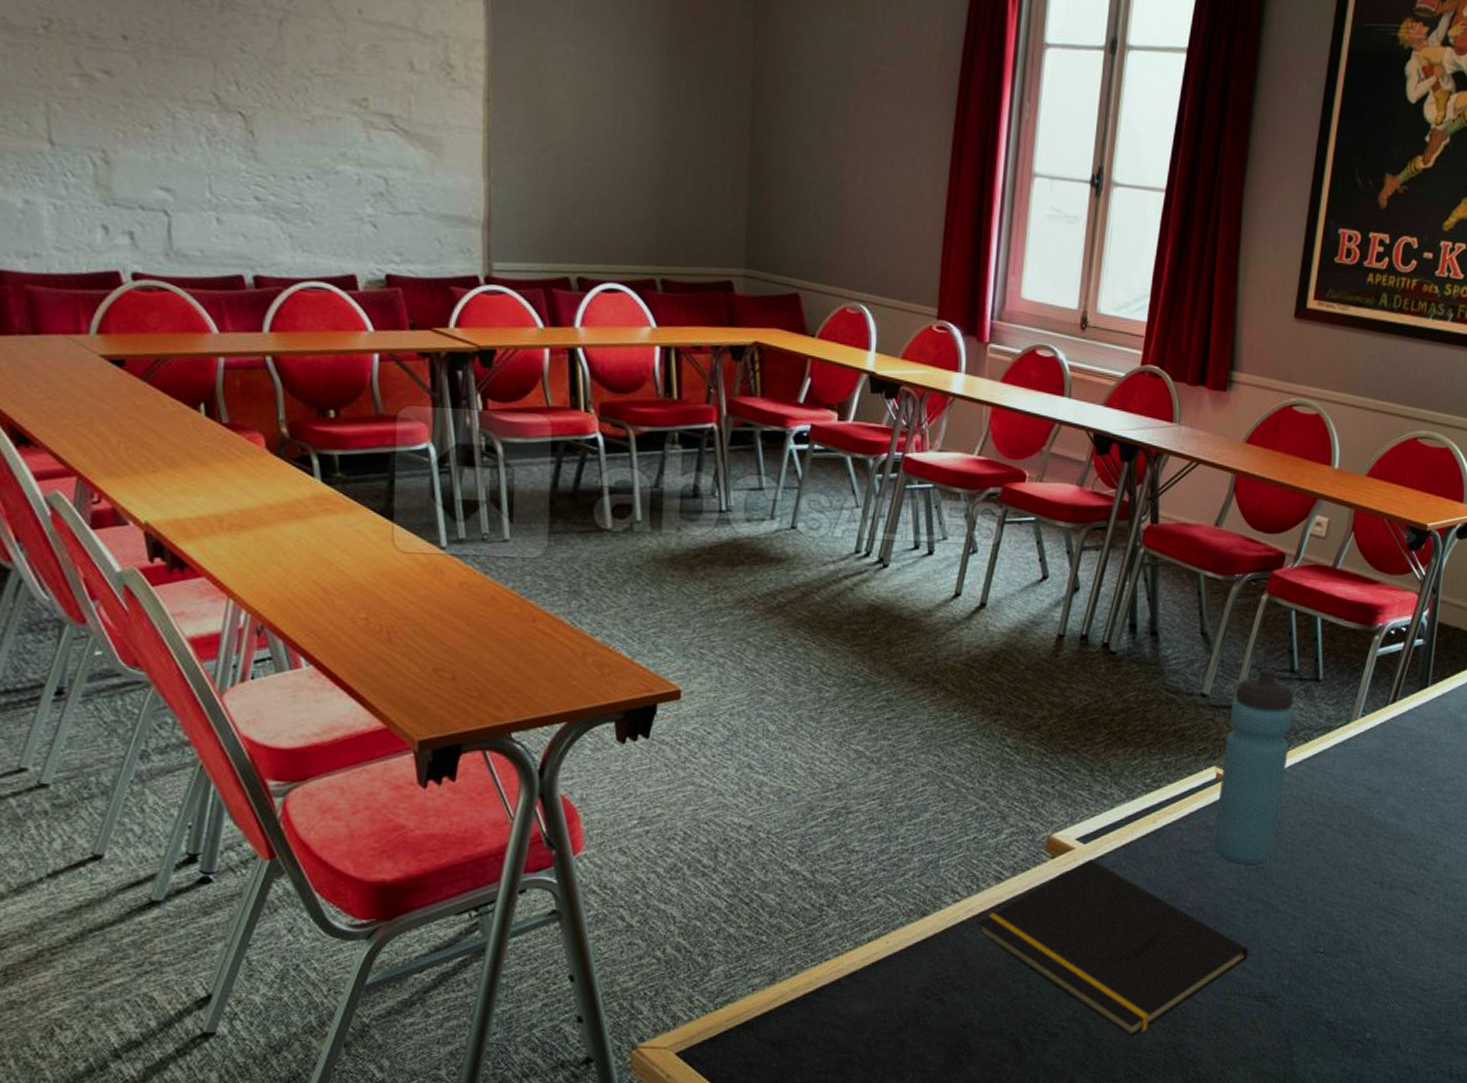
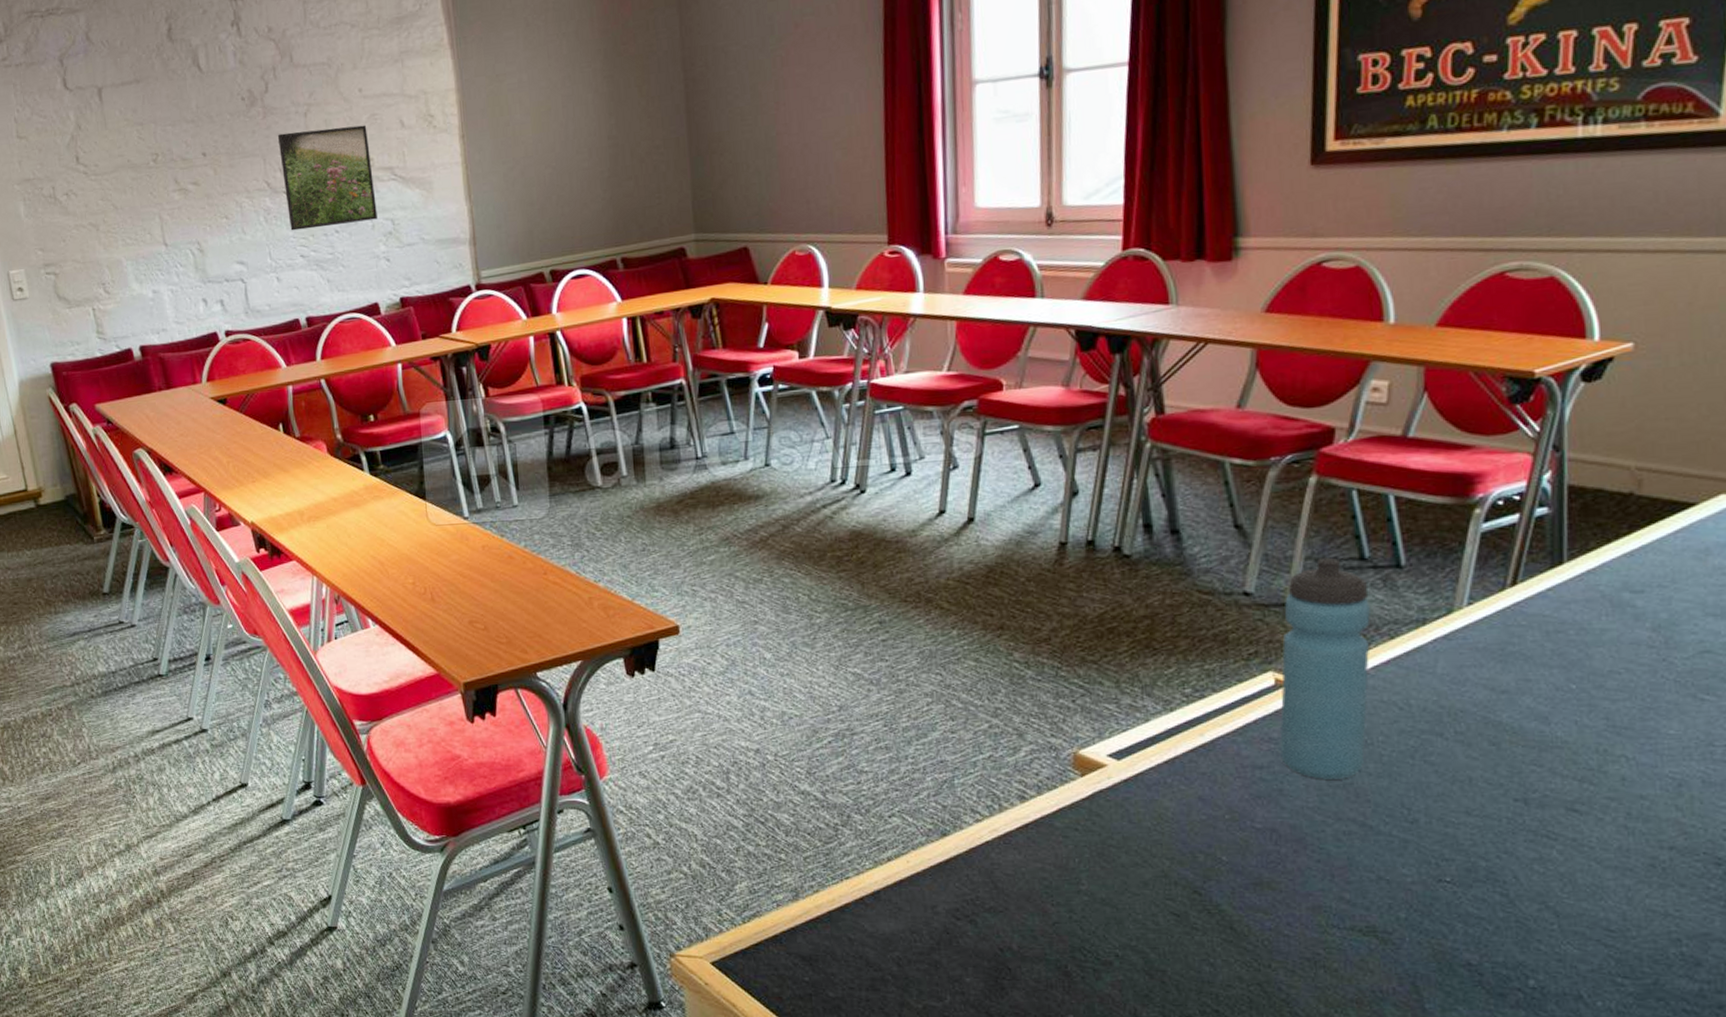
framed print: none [237,37,367,174] -> present [277,125,378,231]
notepad: present [977,859,1249,1038] -> none [1004,777,1346,971]

